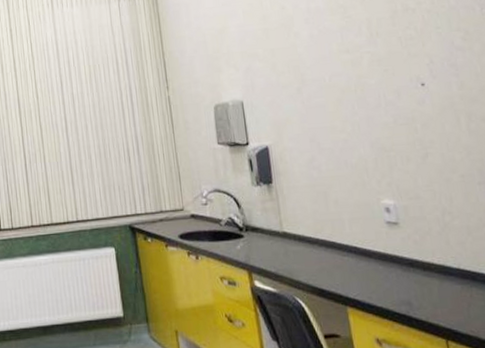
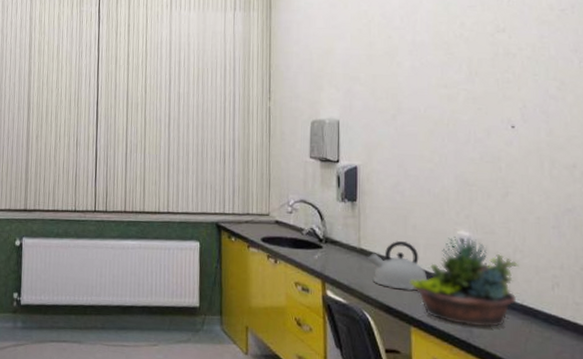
kettle: none [292,218,359,270] -> present [368,240,429,291]
succulent planter: none [340,205,453,299] -> present [410,236,519,328]

